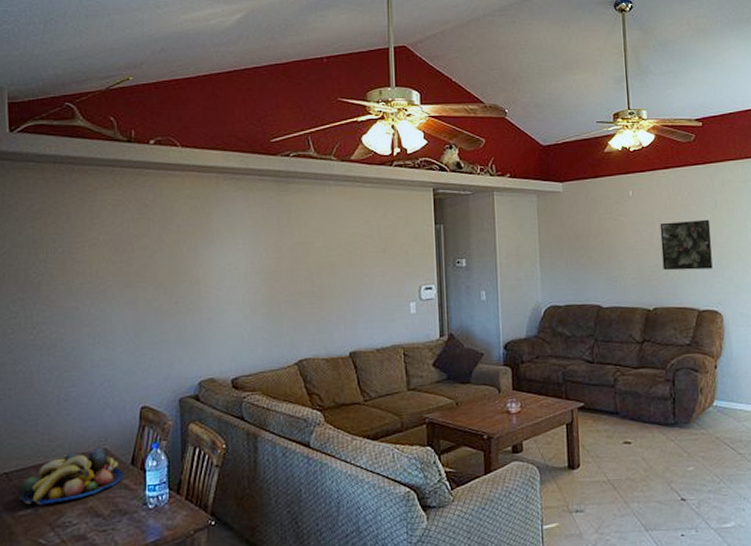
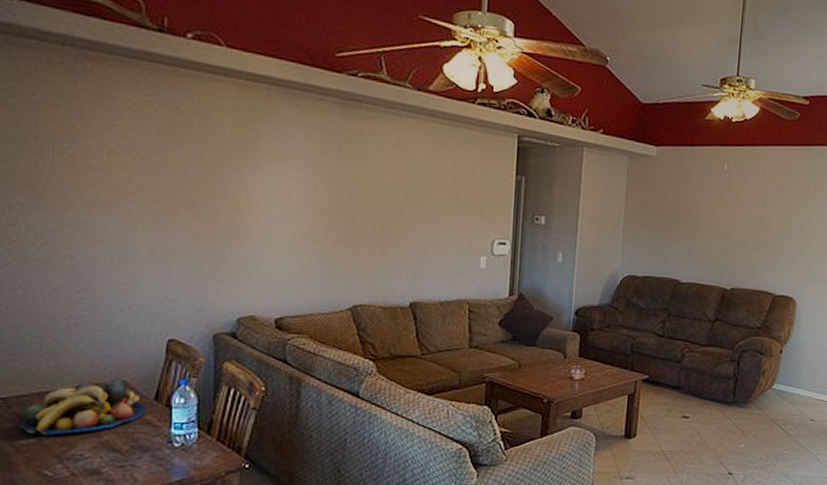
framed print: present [660,219,713,271] -> none [746,202,800,255]

